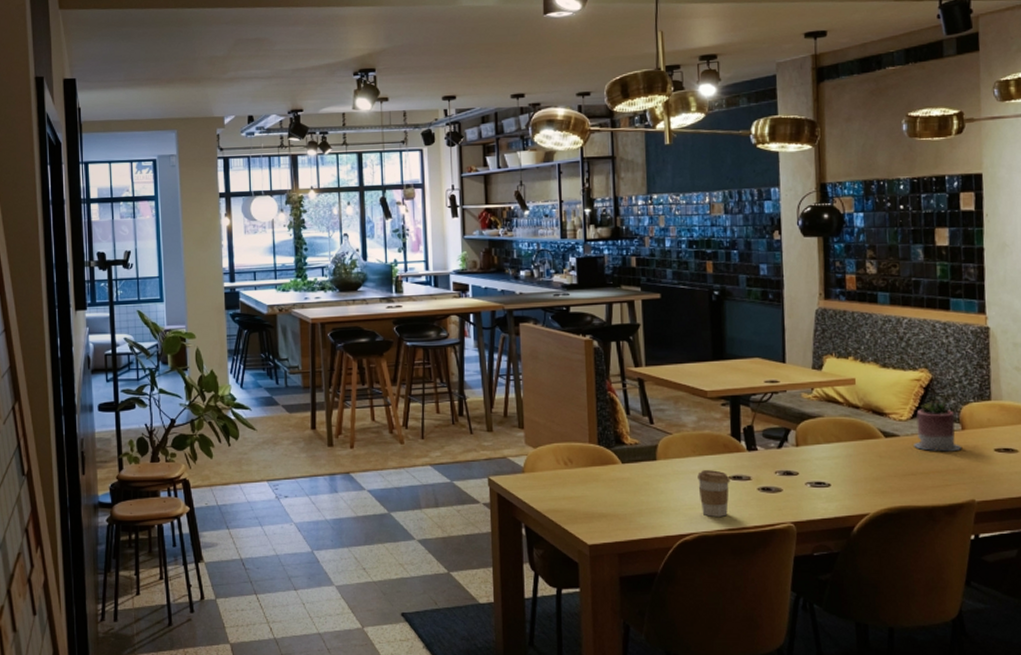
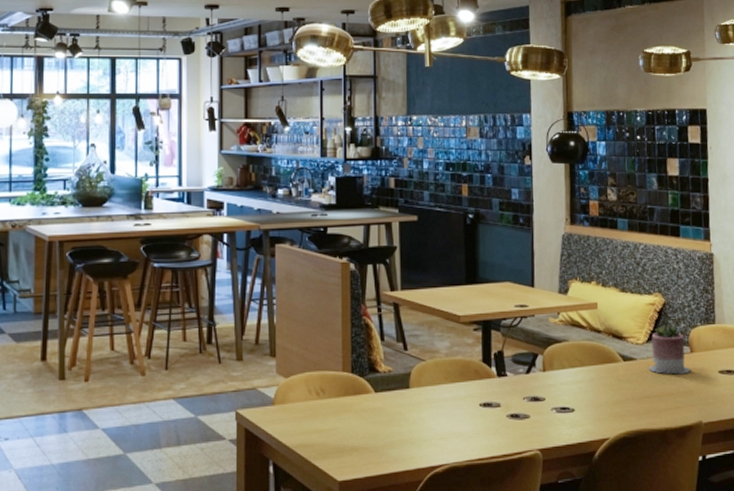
coffee cup: present [697,470,730,517] -> none [449,397,481,447]

